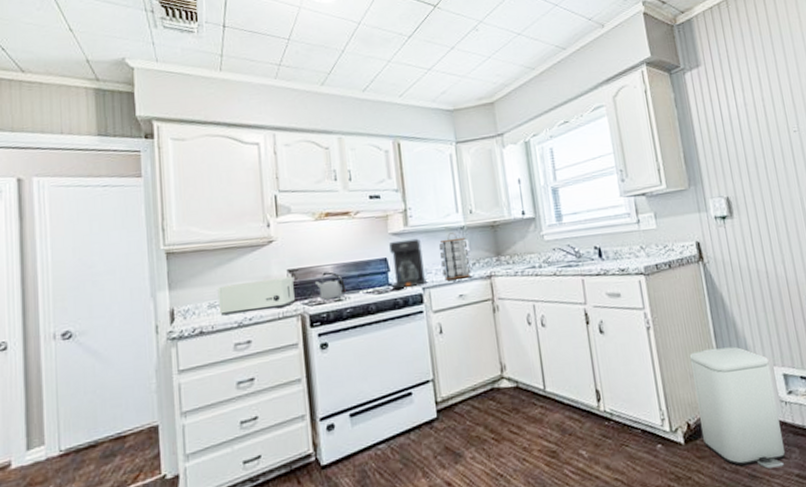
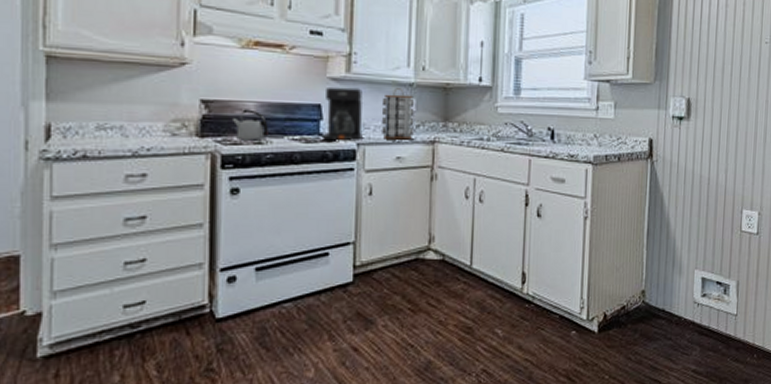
toaster: present [217,276,295,316] -> none [109,106,206,143]
pedal bin: present [689,346,786,470] -> none [615,245,692,364]

